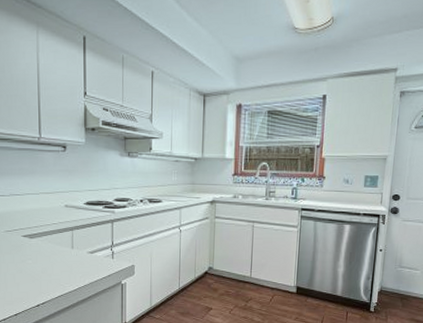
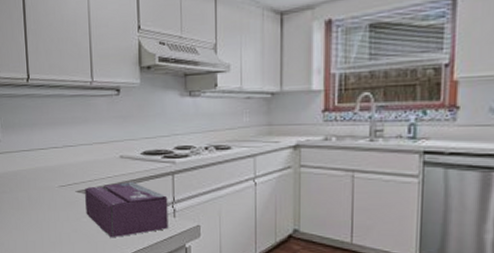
tissue box: none [31,227,107,277] -> present [85,181,169,238]

